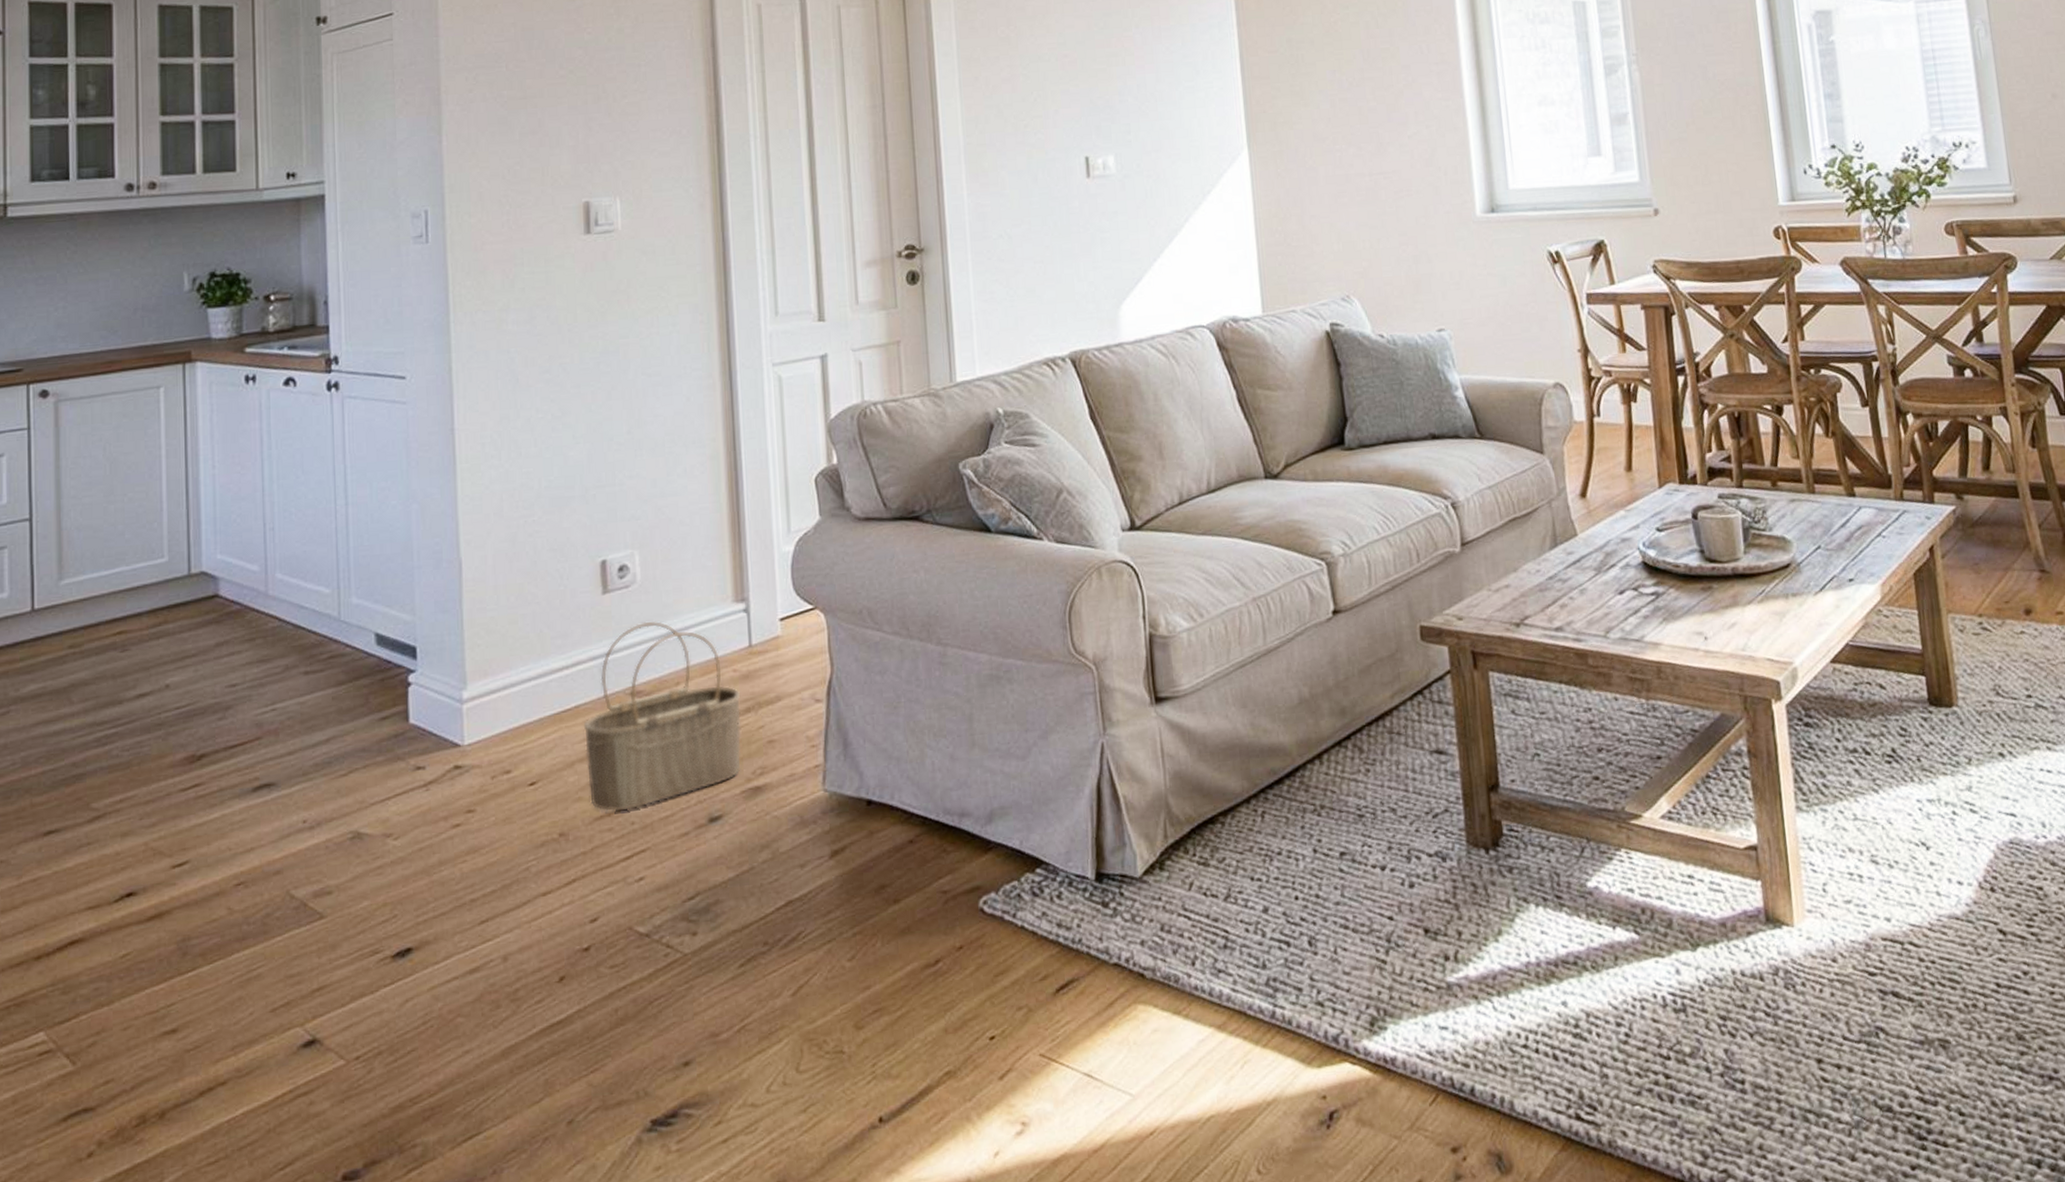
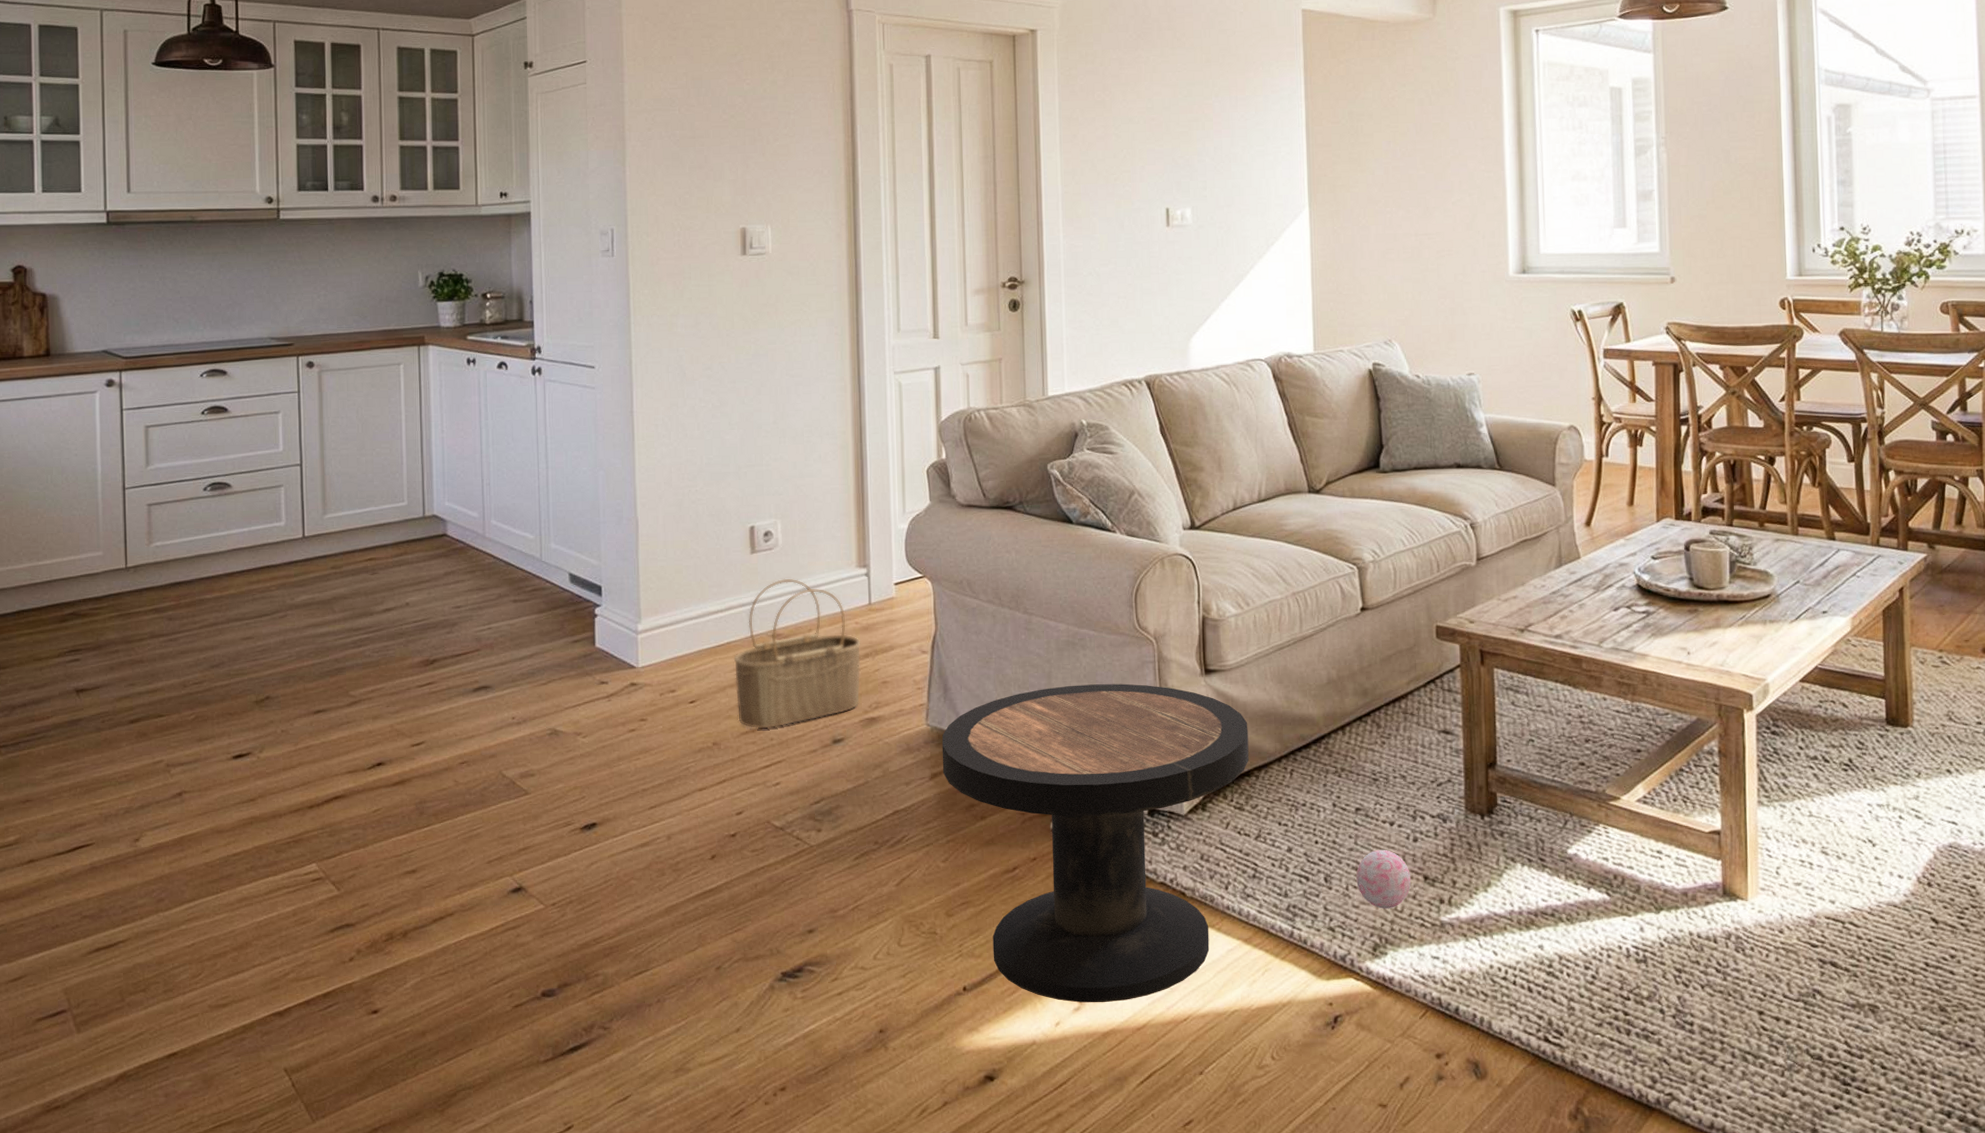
side table: none [843,721,1212,1125] -> present [942,683,1249,1003]
decorative ball: none [1345,900,1410,973] -> present [1356,849,1412,909]

